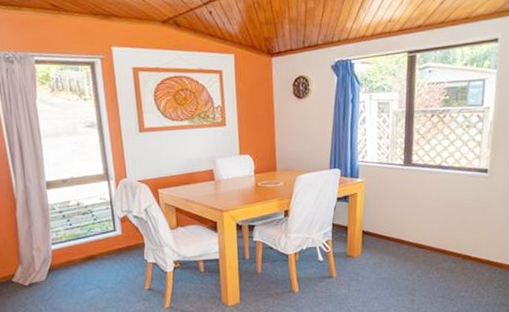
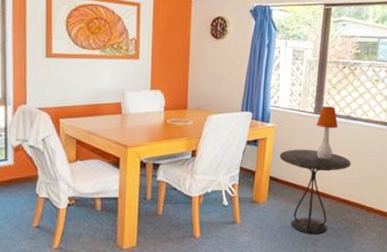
side table: none [370,201,445,284] -> present [279,149,351,234]
table lamp: none [406,156,430,211] -> present [316,105,338,160]

